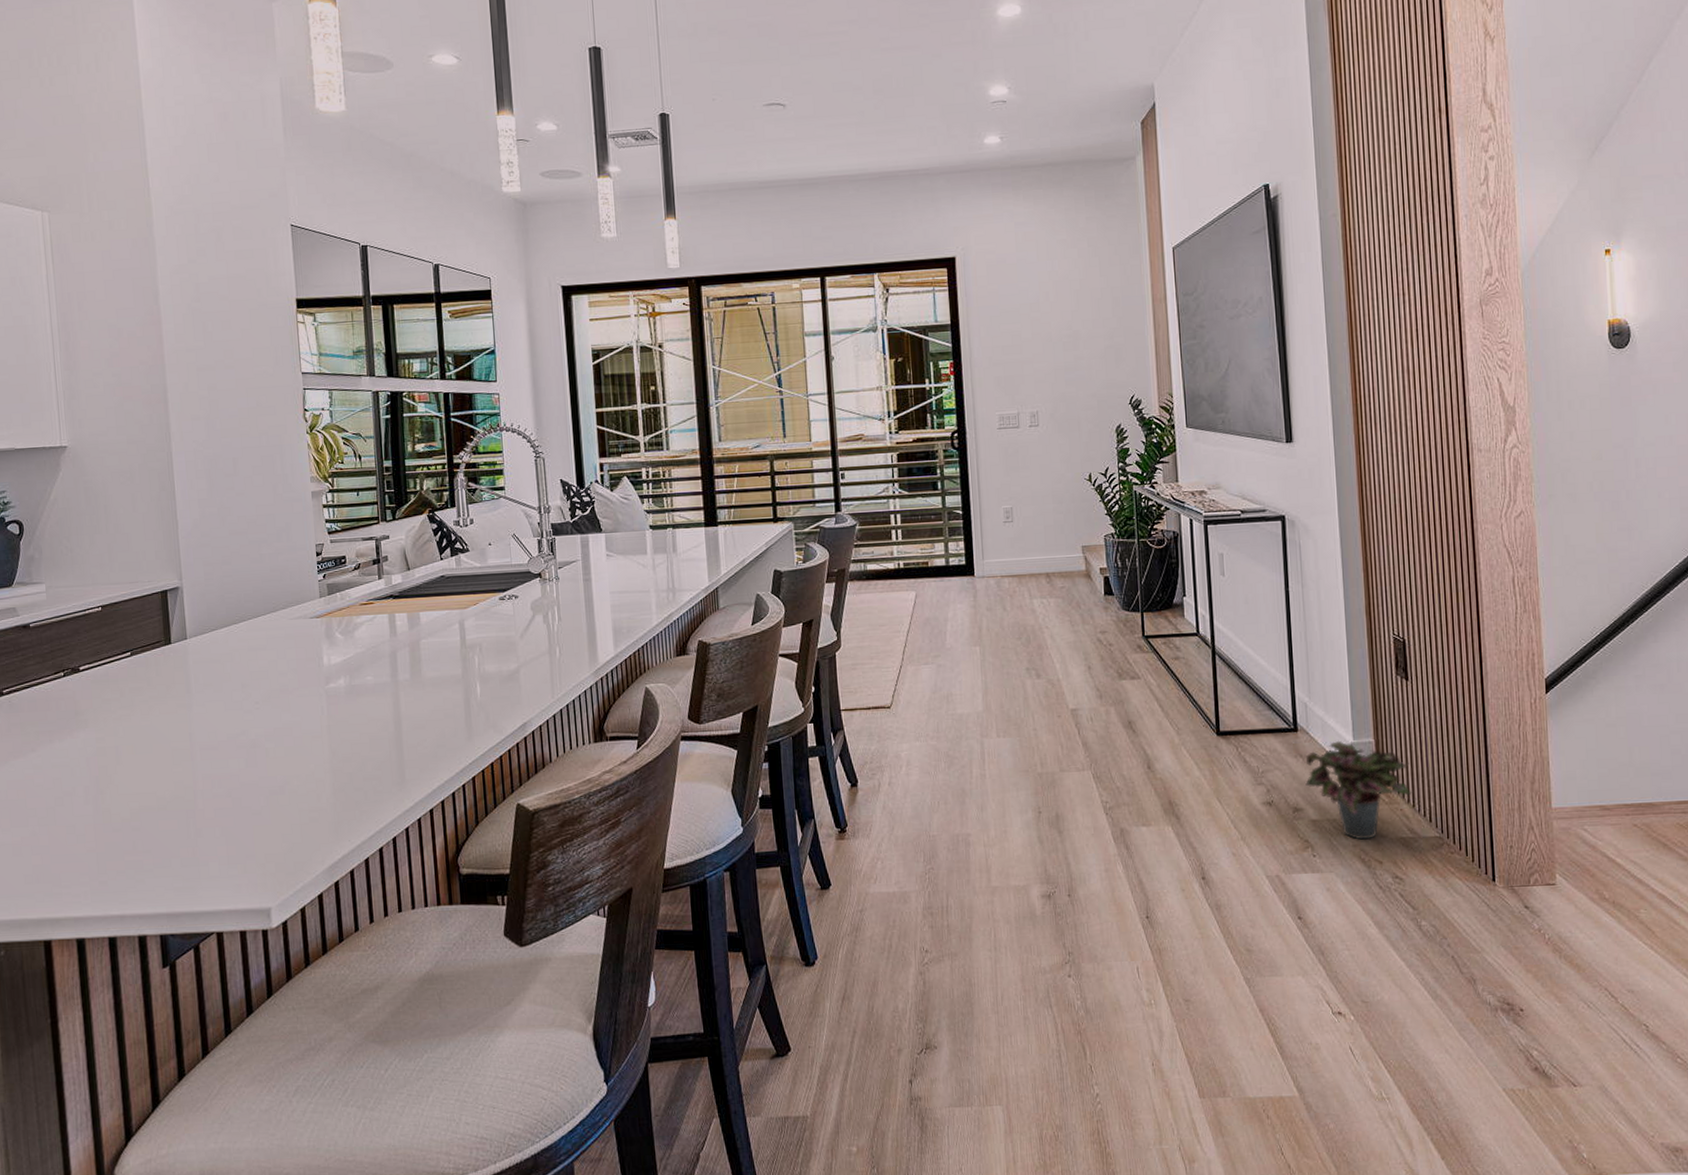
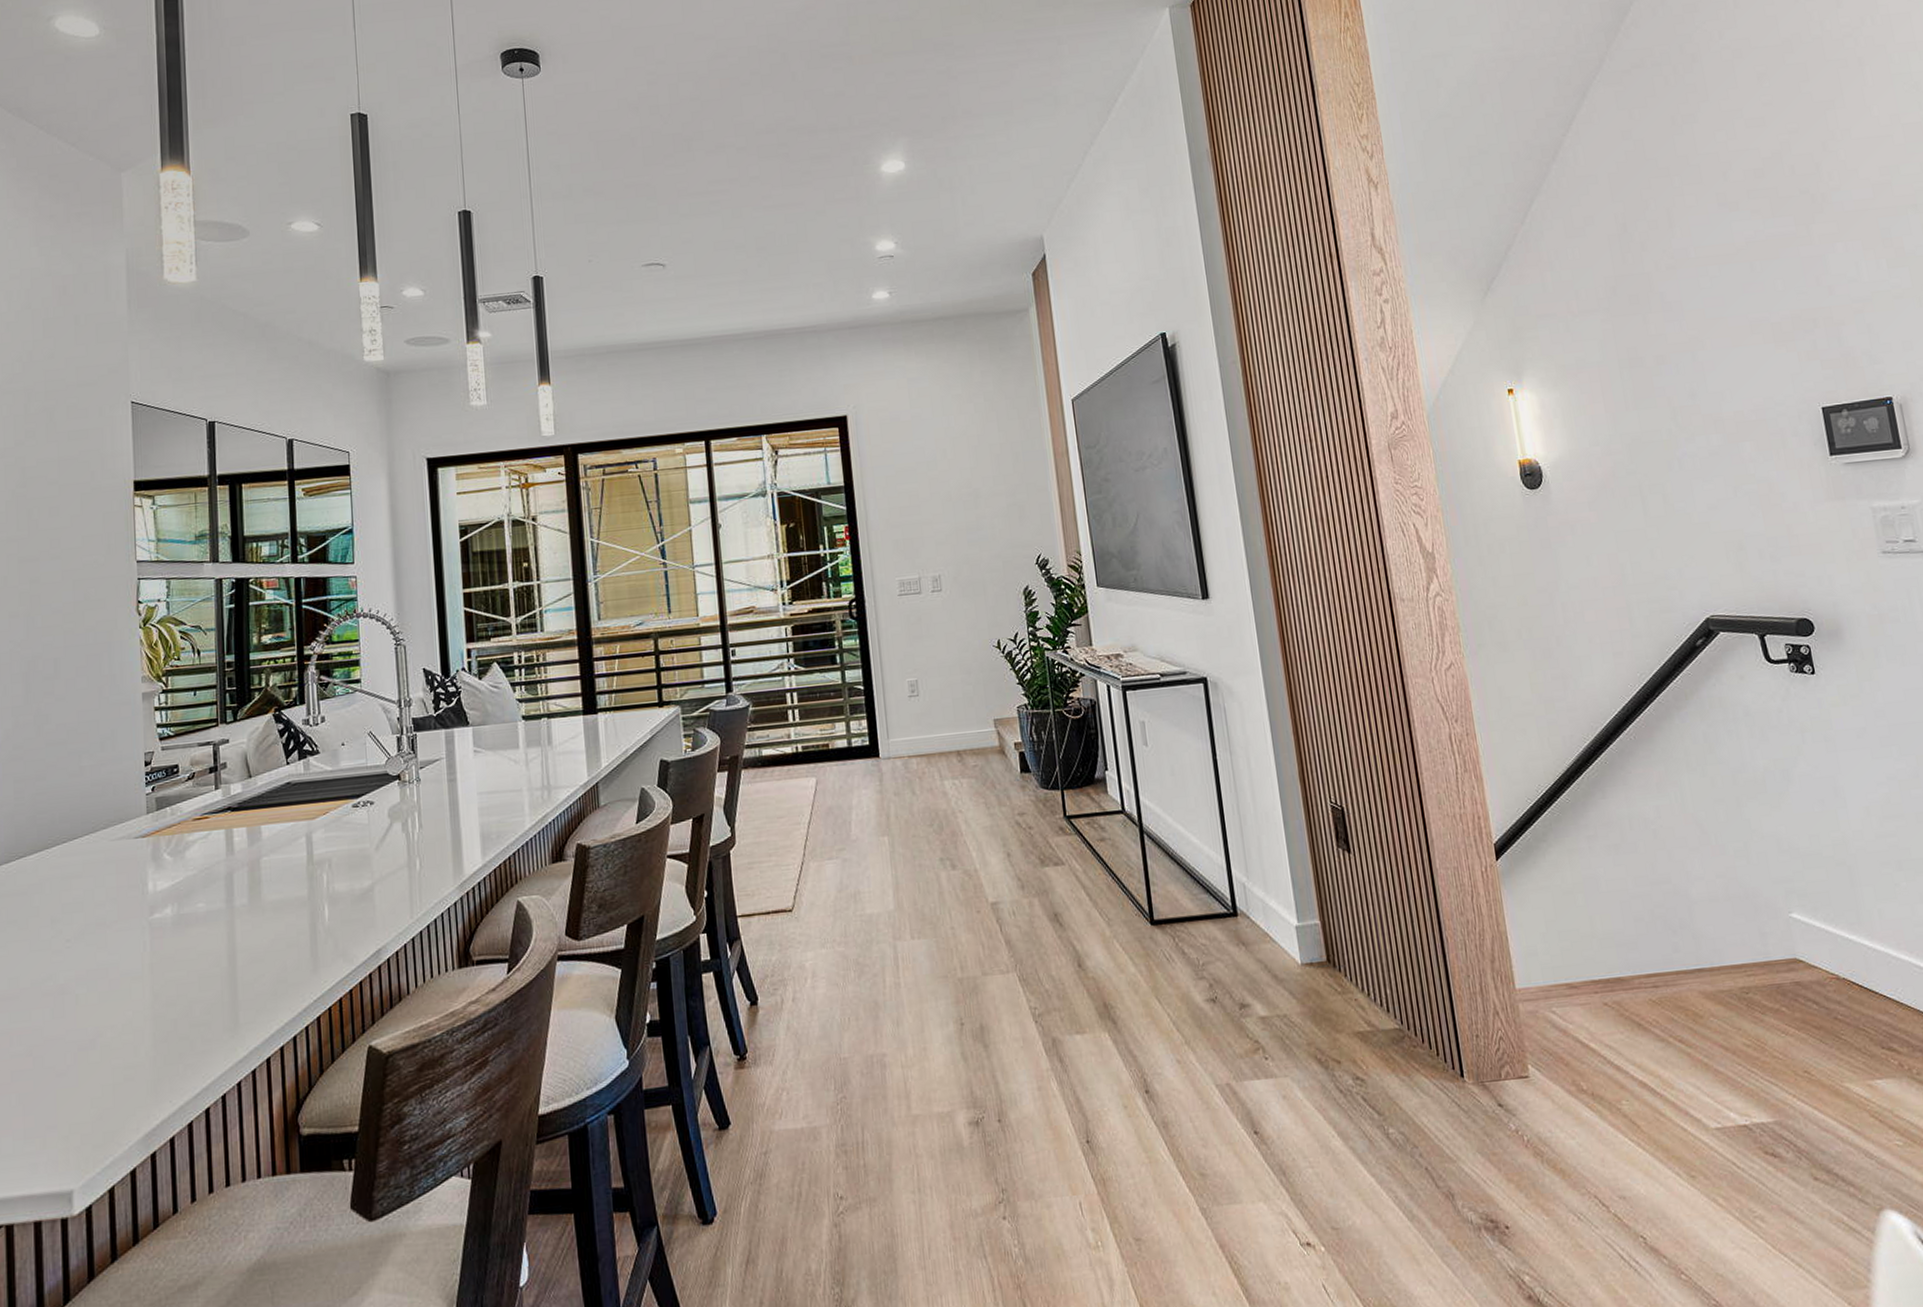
potted plant: present [1305,740,1415,840] -> none [1248,923,1369,1037]

